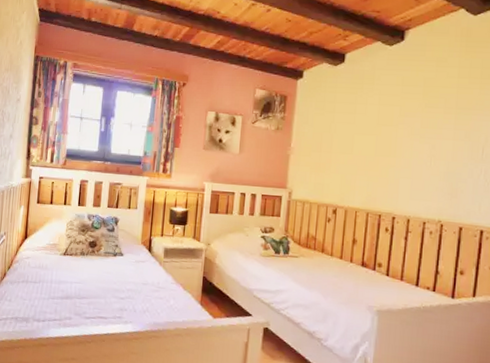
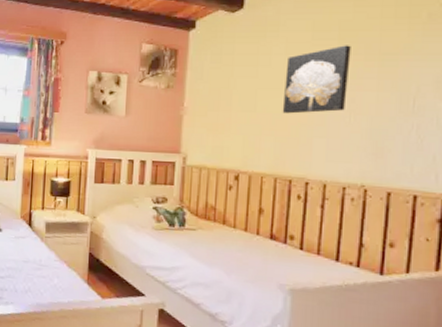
wall art: none [374,99,433,157] -> present [282,45,351,114]

